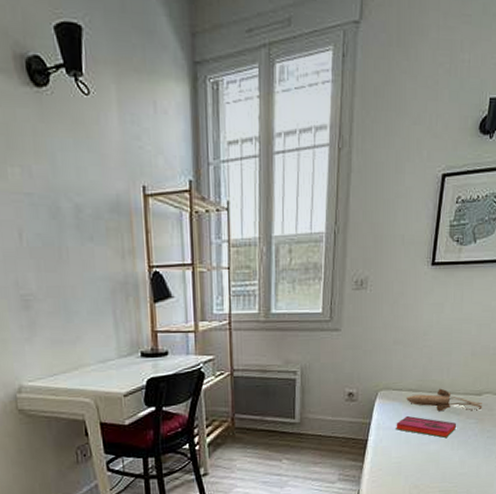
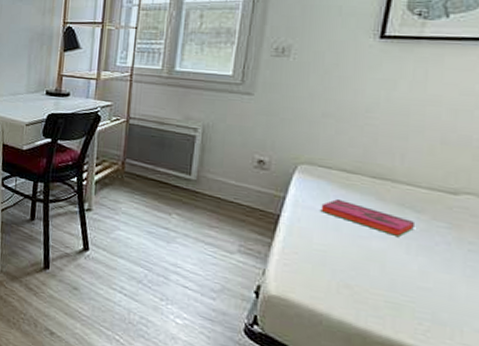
tote bag: present [406,388,482,412] -> none [337,175,459,214]

